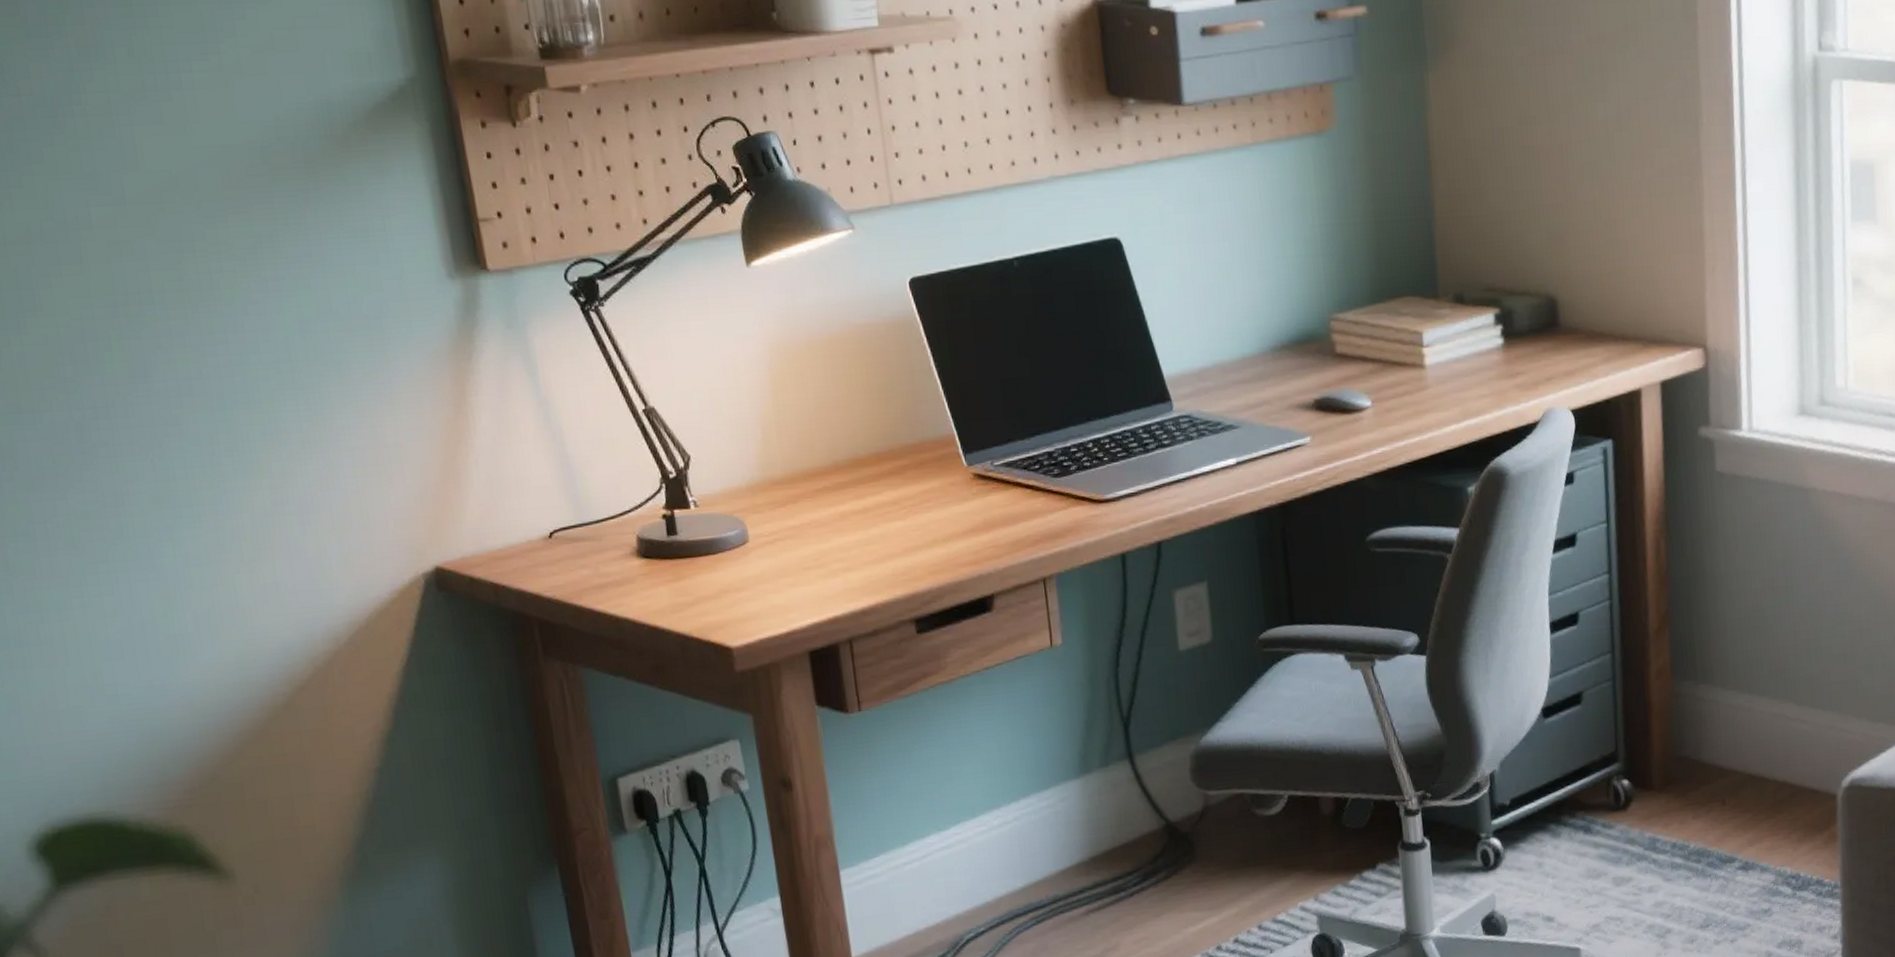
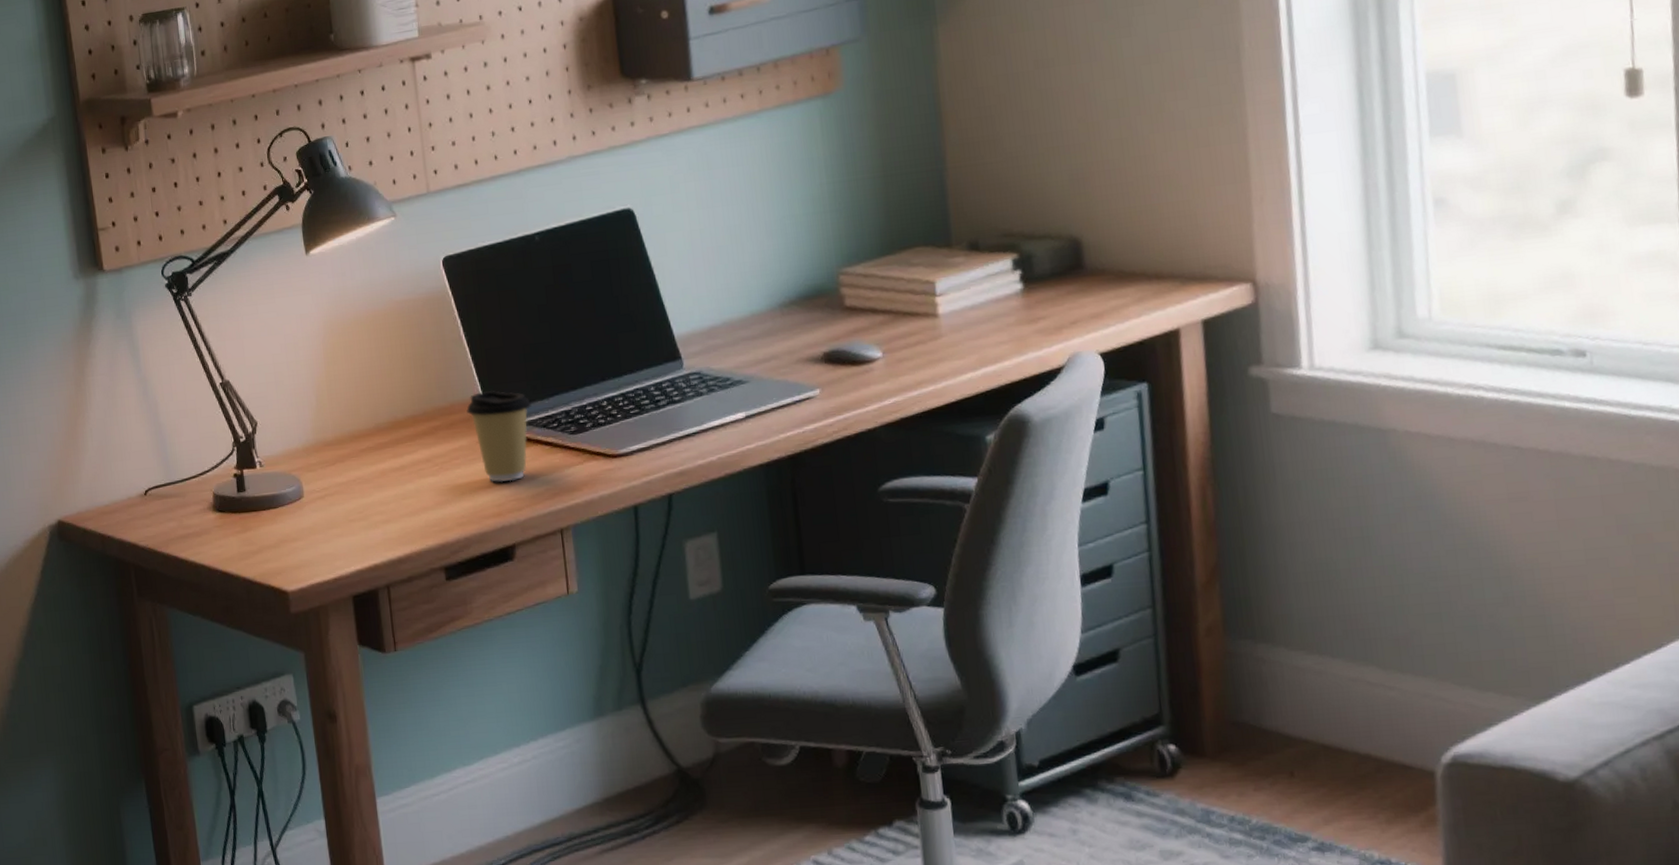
coffee cup: none [938,427,1011,528] -> present [466,390,531,483]

